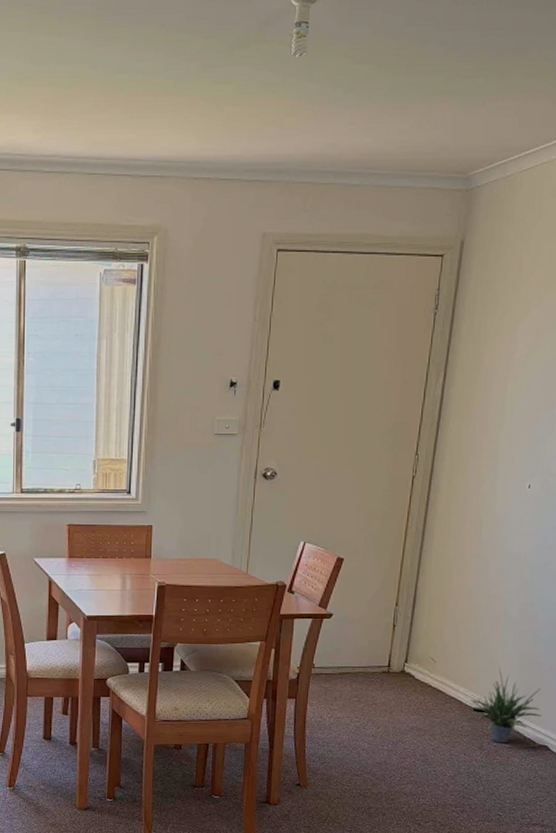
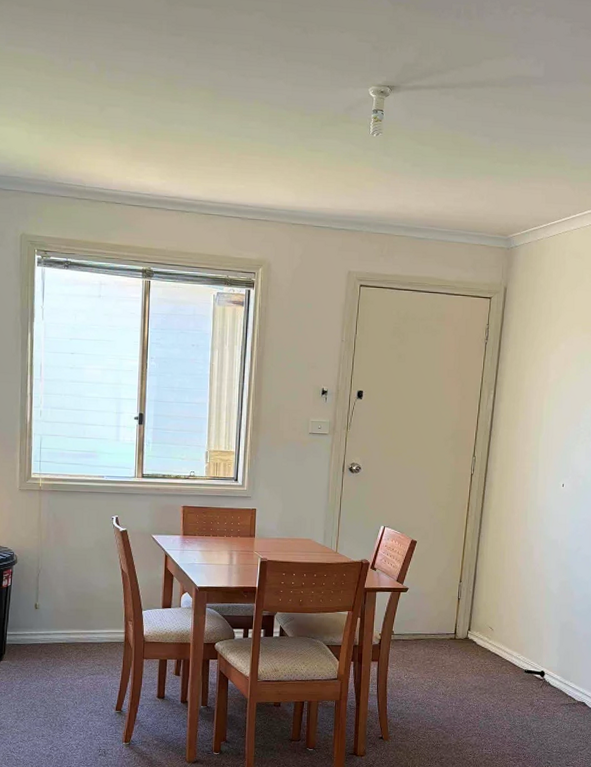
potted plant: present [469,667,542,743] -> none [521,635,579,700]

